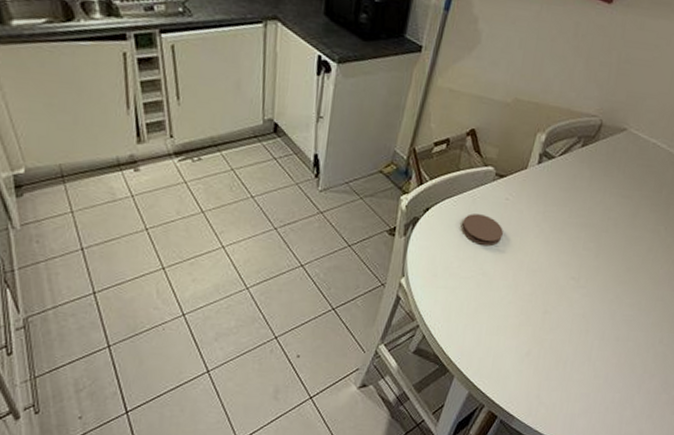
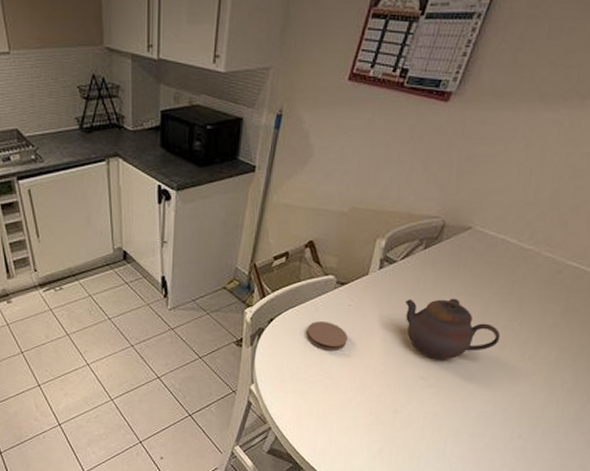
teapot: none [560,196,648,261] -> present [405,298,501,360]

